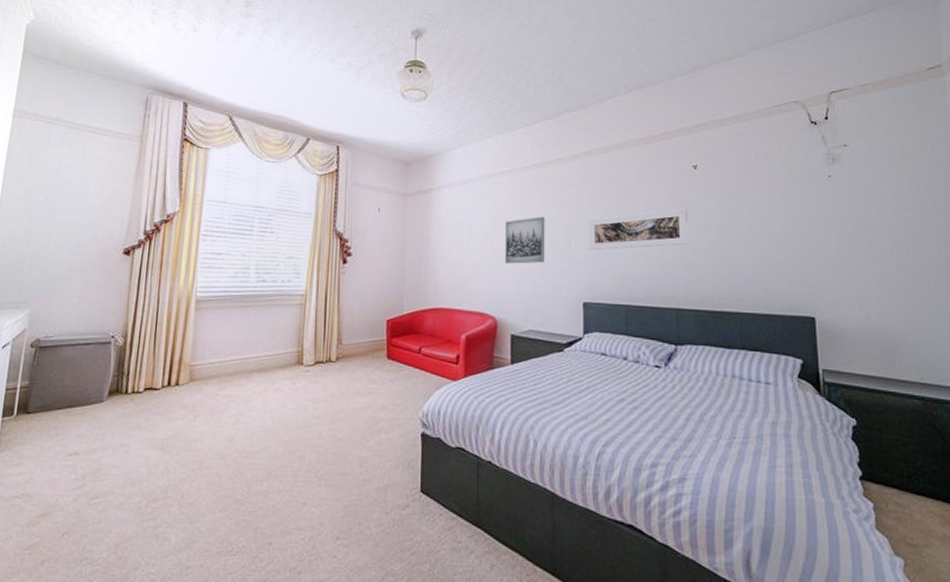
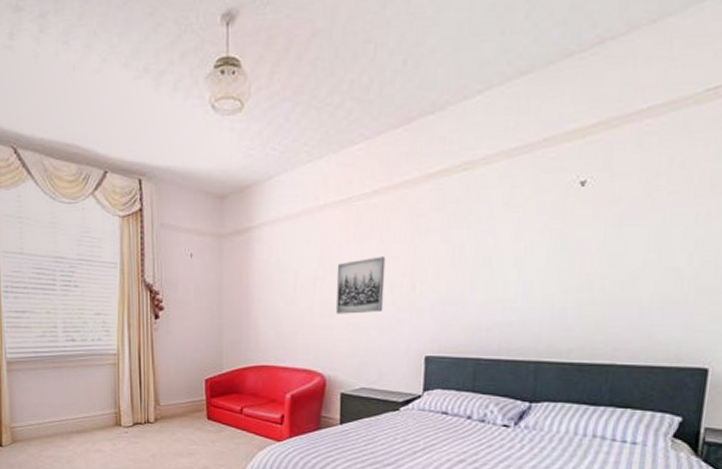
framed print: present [589,209,689,250] -> none [436,239,566,296]

